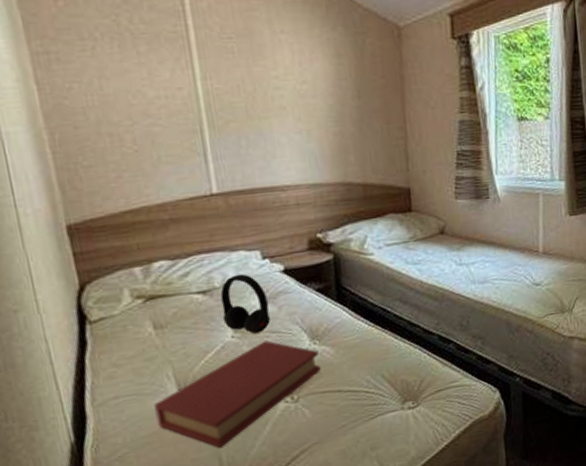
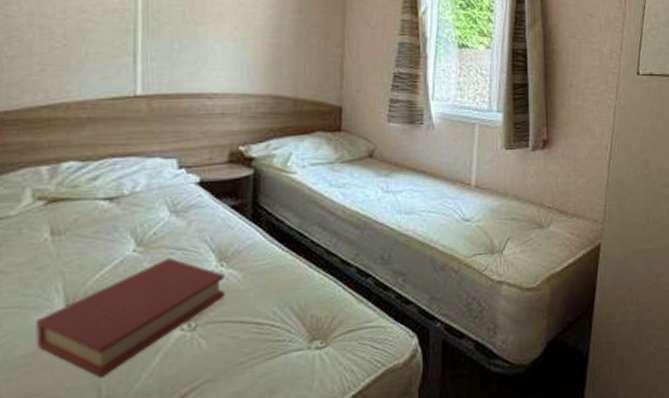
headphones: present [220,273,270,334] -> none [126,182,179,249]

